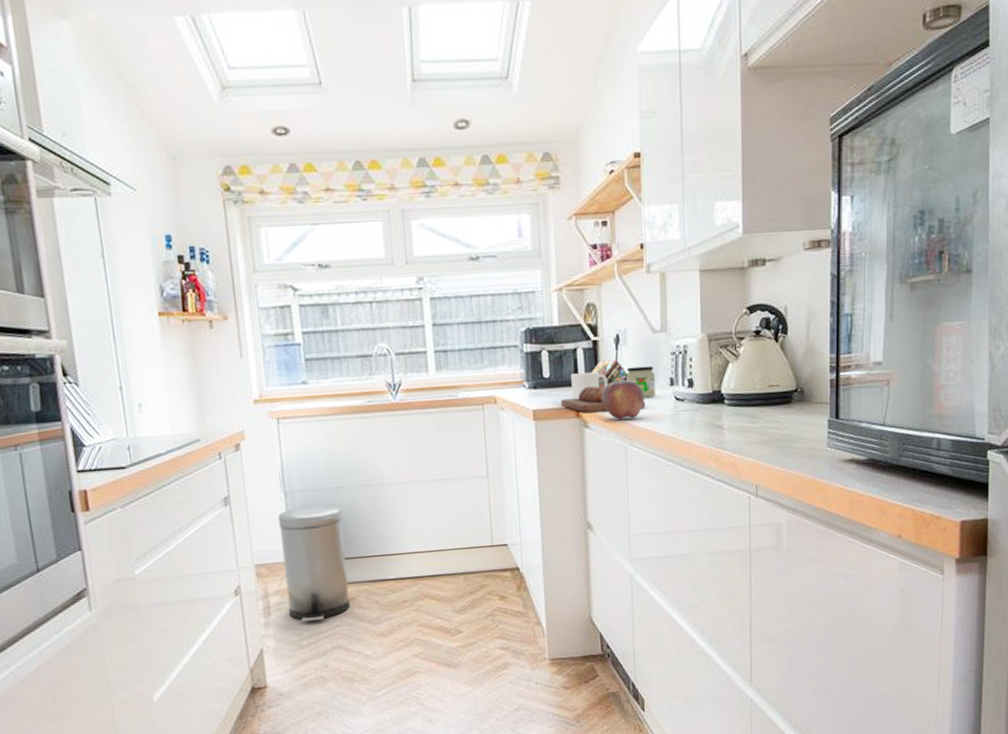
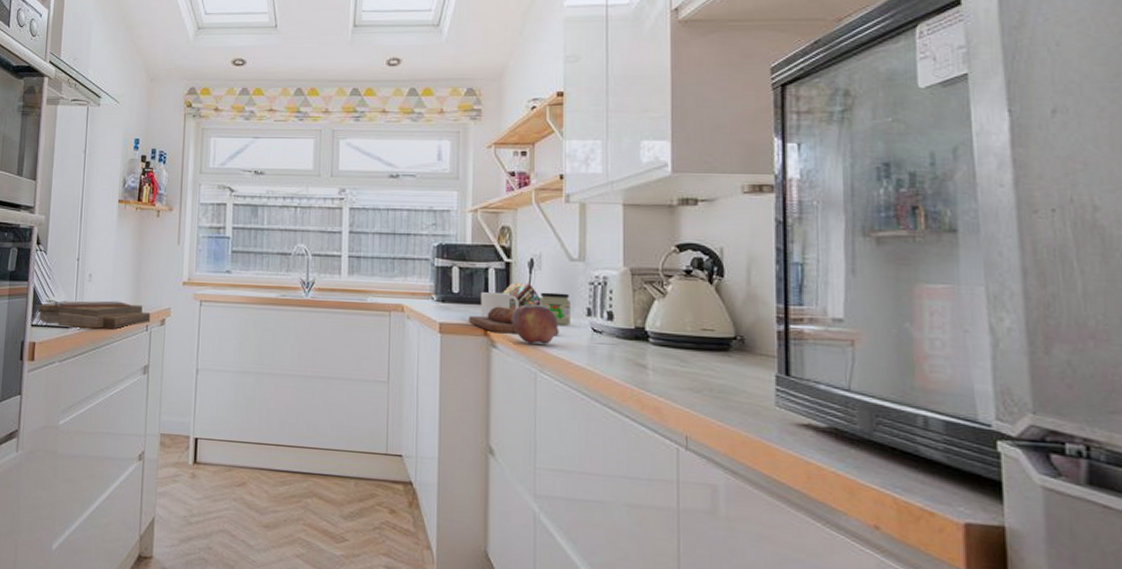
clipboard: none [80,430,223,468] -> present [37,299,151,329]
pedal bin: present [277,504,351,622] -> none [184,385,245,500]

